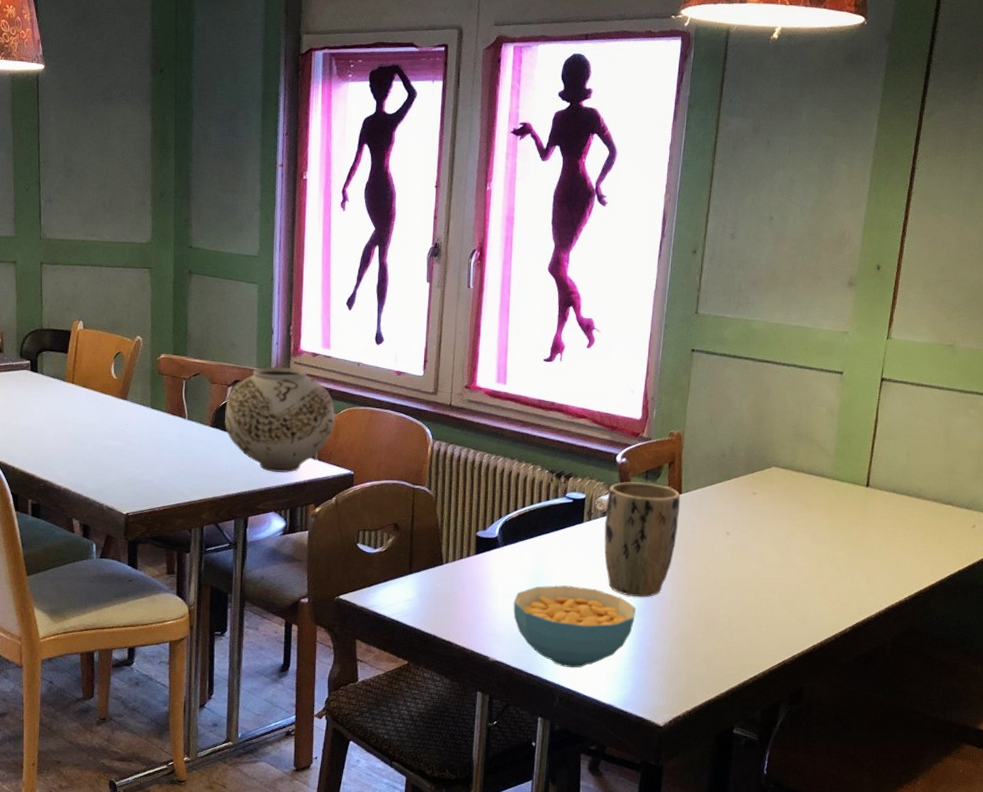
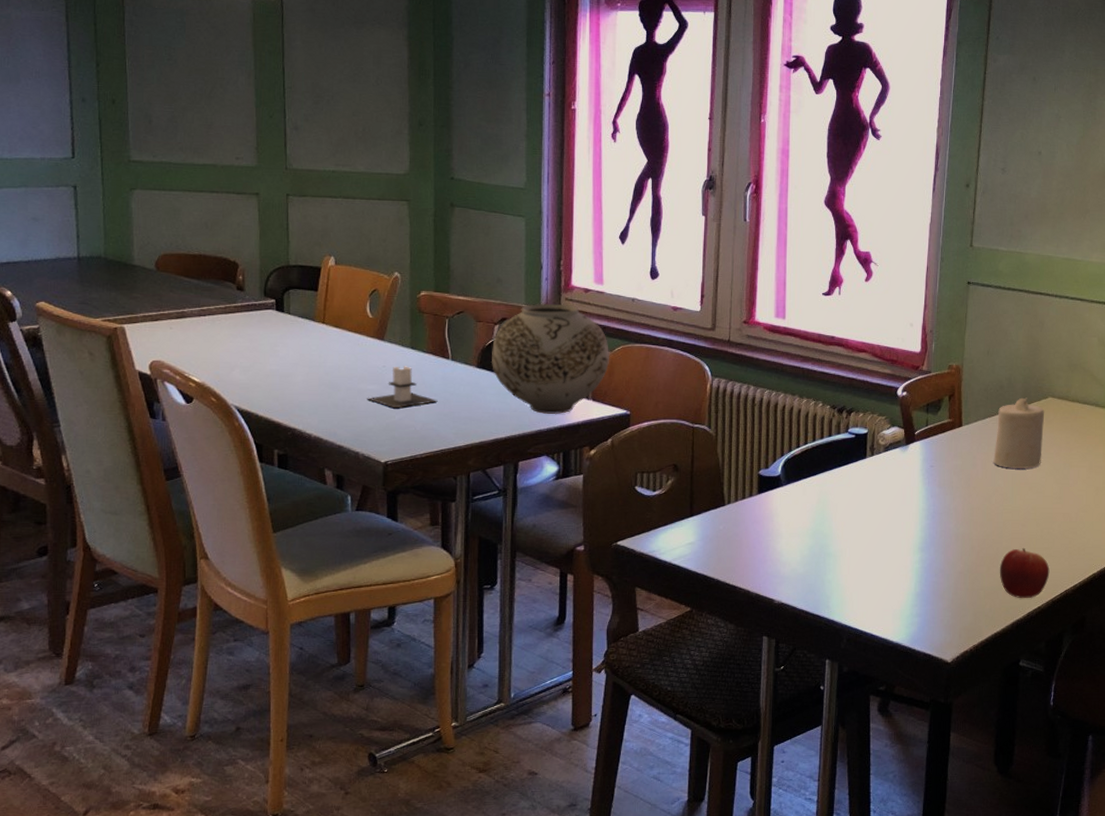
candle: none [111,424,175,464] -> present [367,366,438,409]
cereal bowl: present [513,585,636,668] -> none [797,523,921,607]
plant pot: present [603,482,681,598] -> none [886,415,961,532]
candle: none [713,466,768,539] -> present [993,397,1045,470]
fruit: none [715,616,768,667] -> present [999,547,1050,599]

